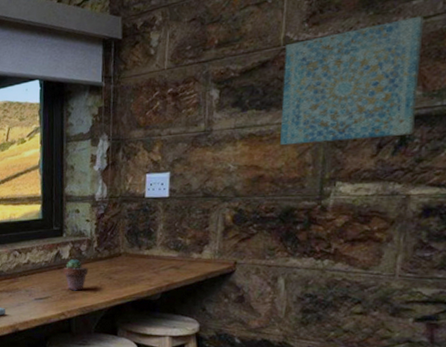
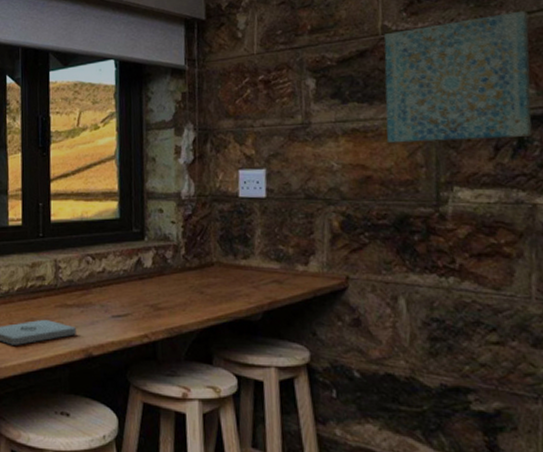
potted succulent: present [63,259,89,291] -> none [145,268,176,308]

